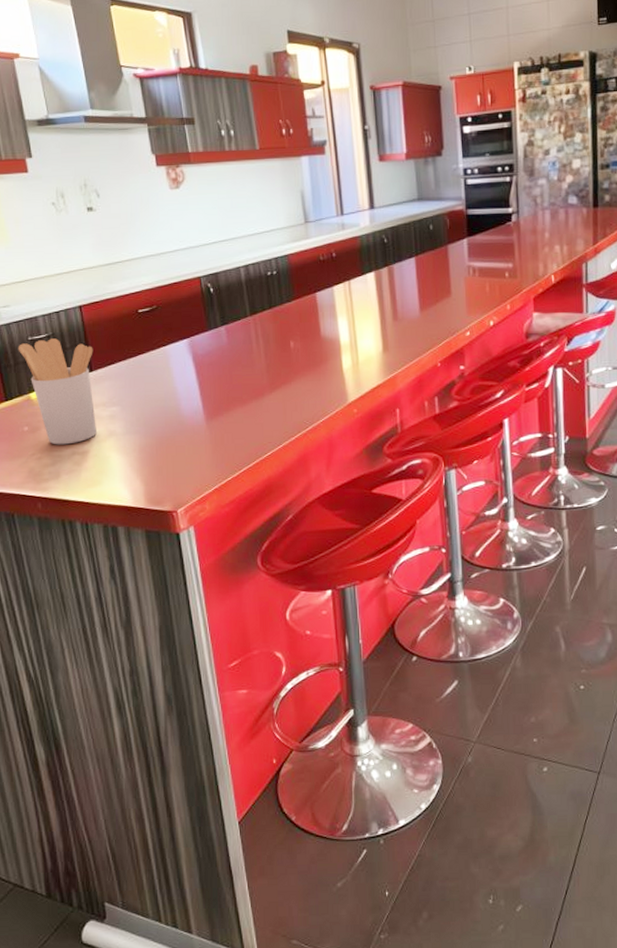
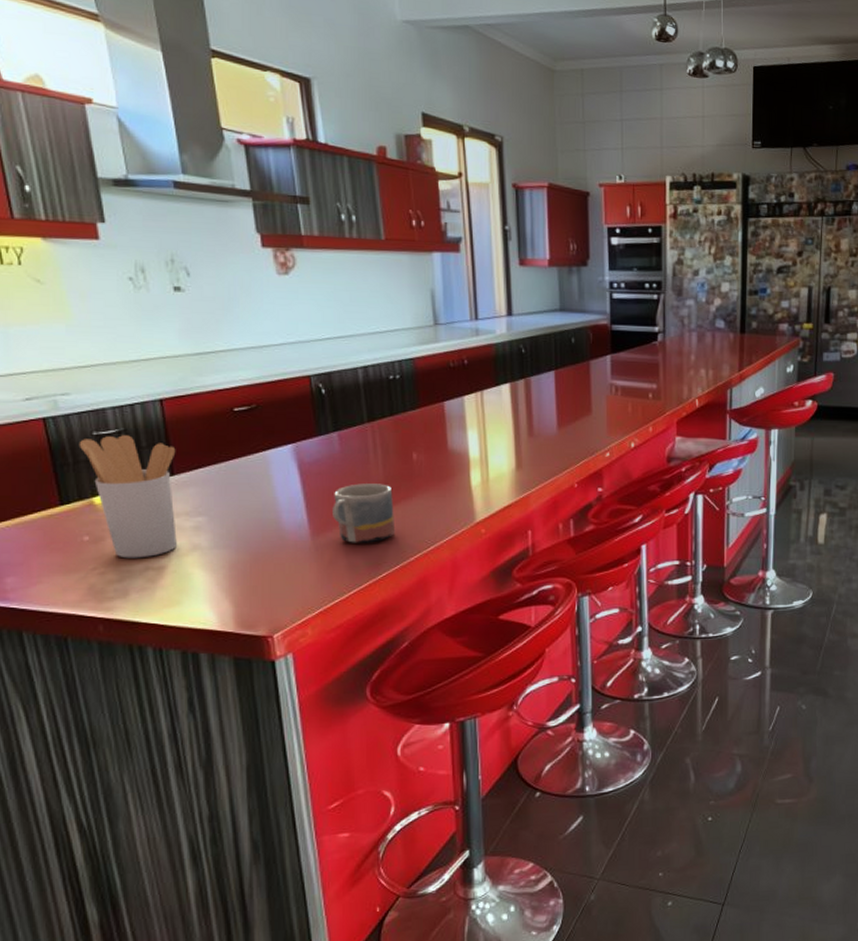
mug: none [223,371,278,426] -> present [333,483,396,543]

